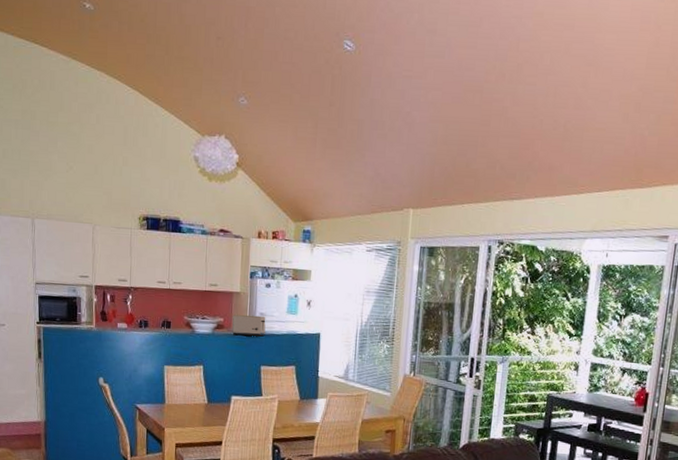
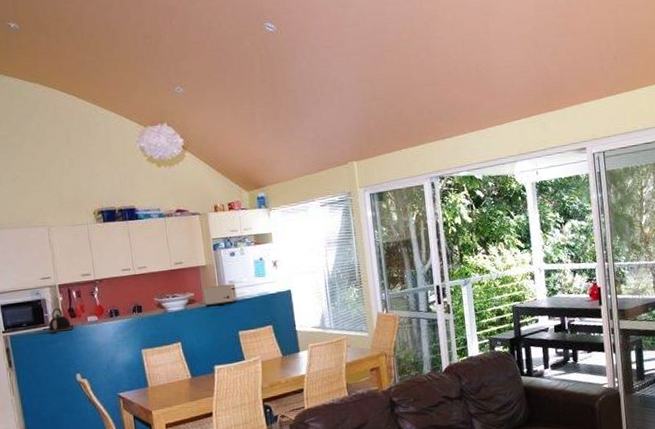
kettle: none [80,308,102,335] -> present [48,307,72,334]

